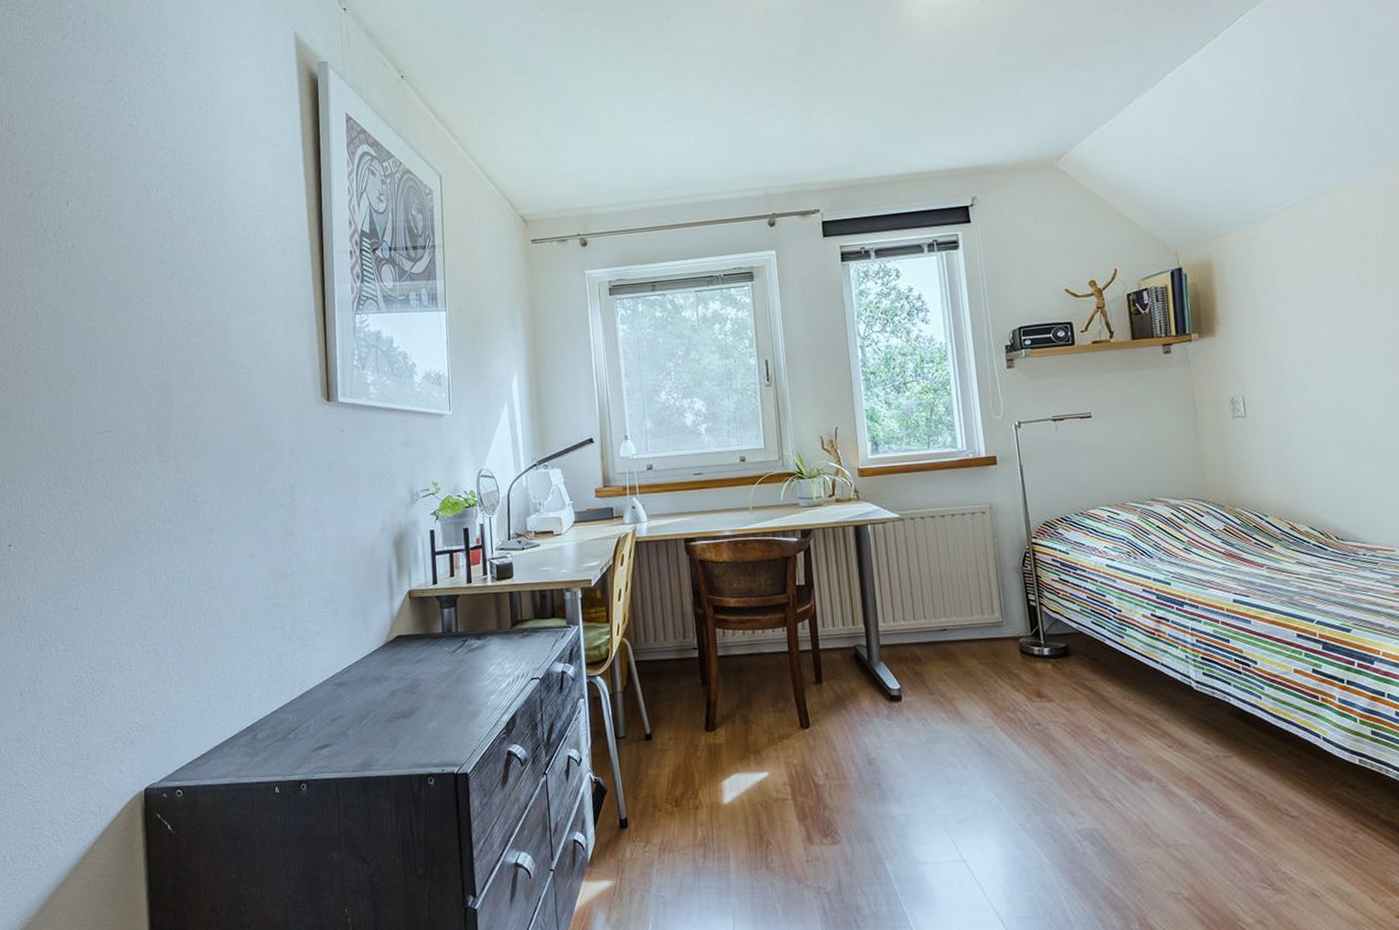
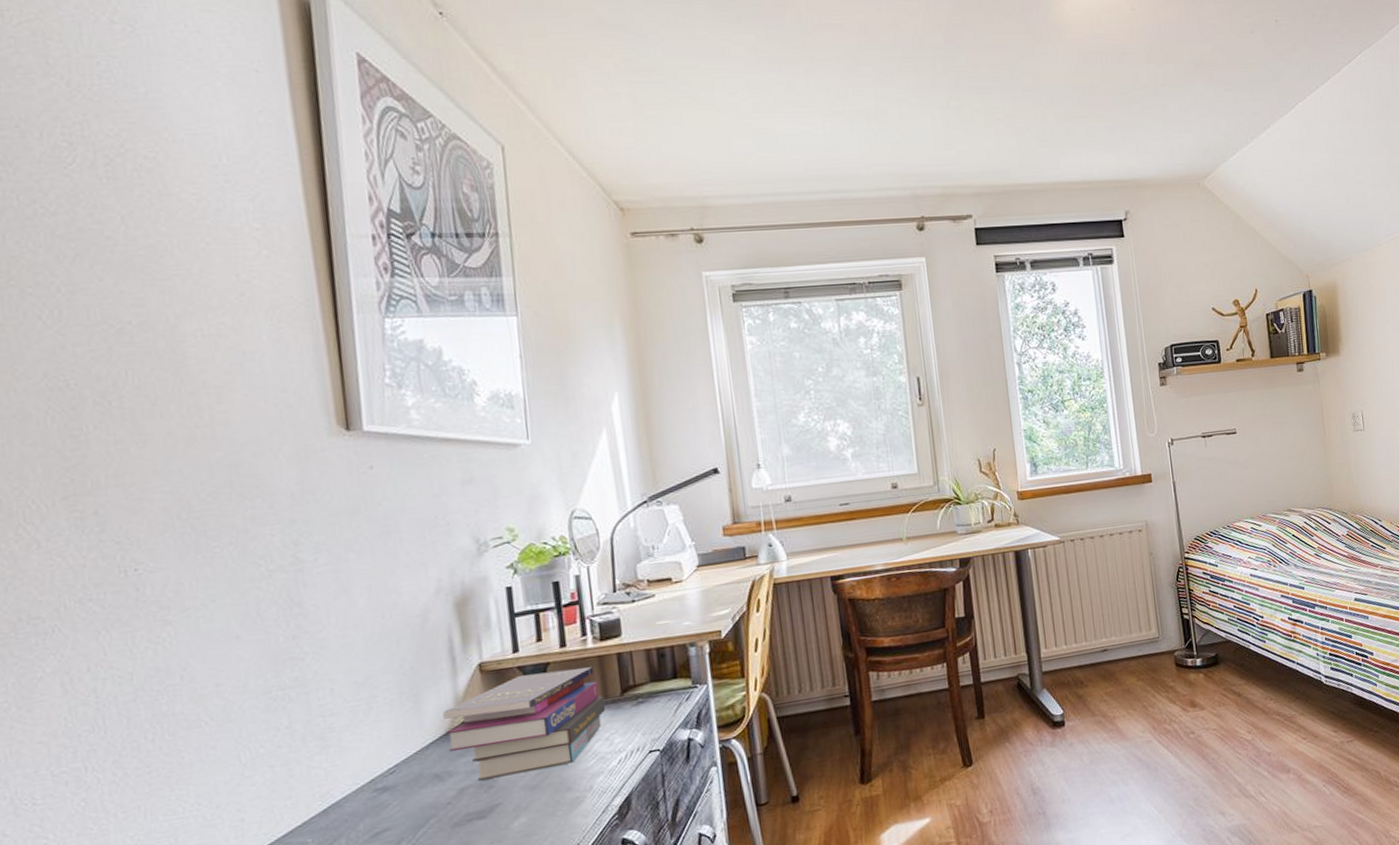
books: none [382,601,499,686] -> present [443,667,606,781]

